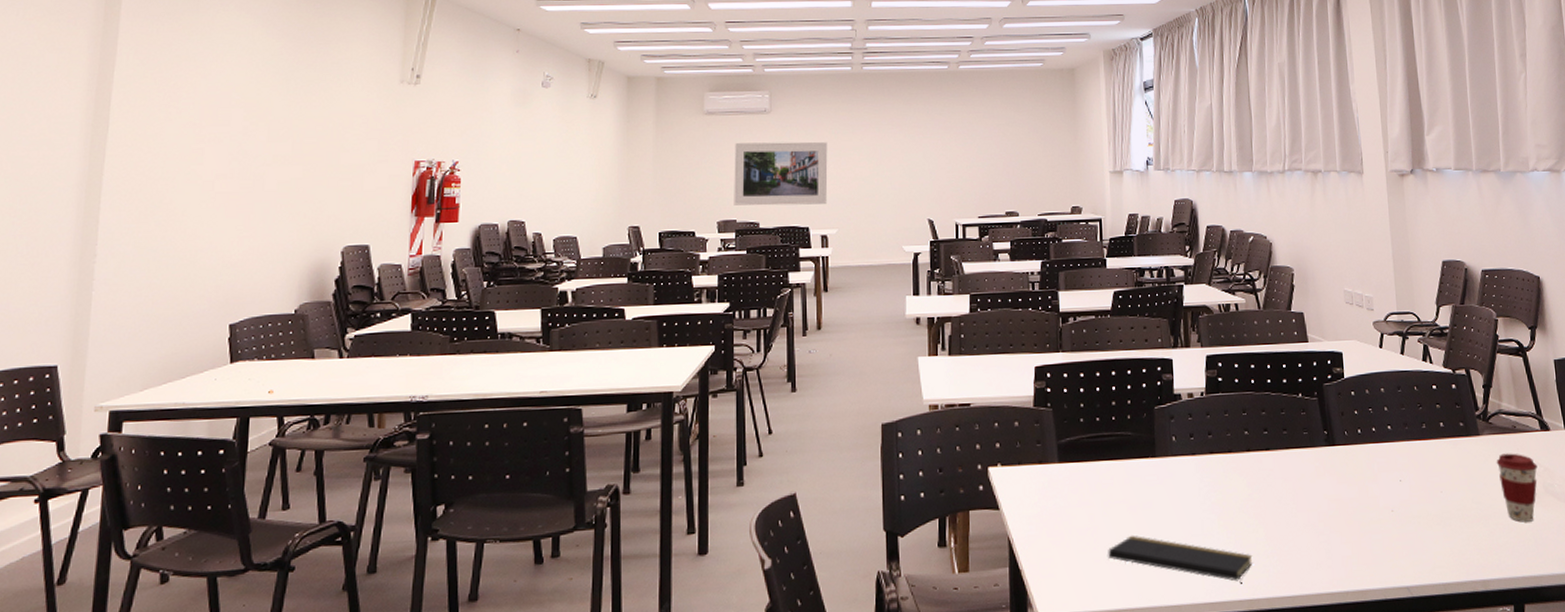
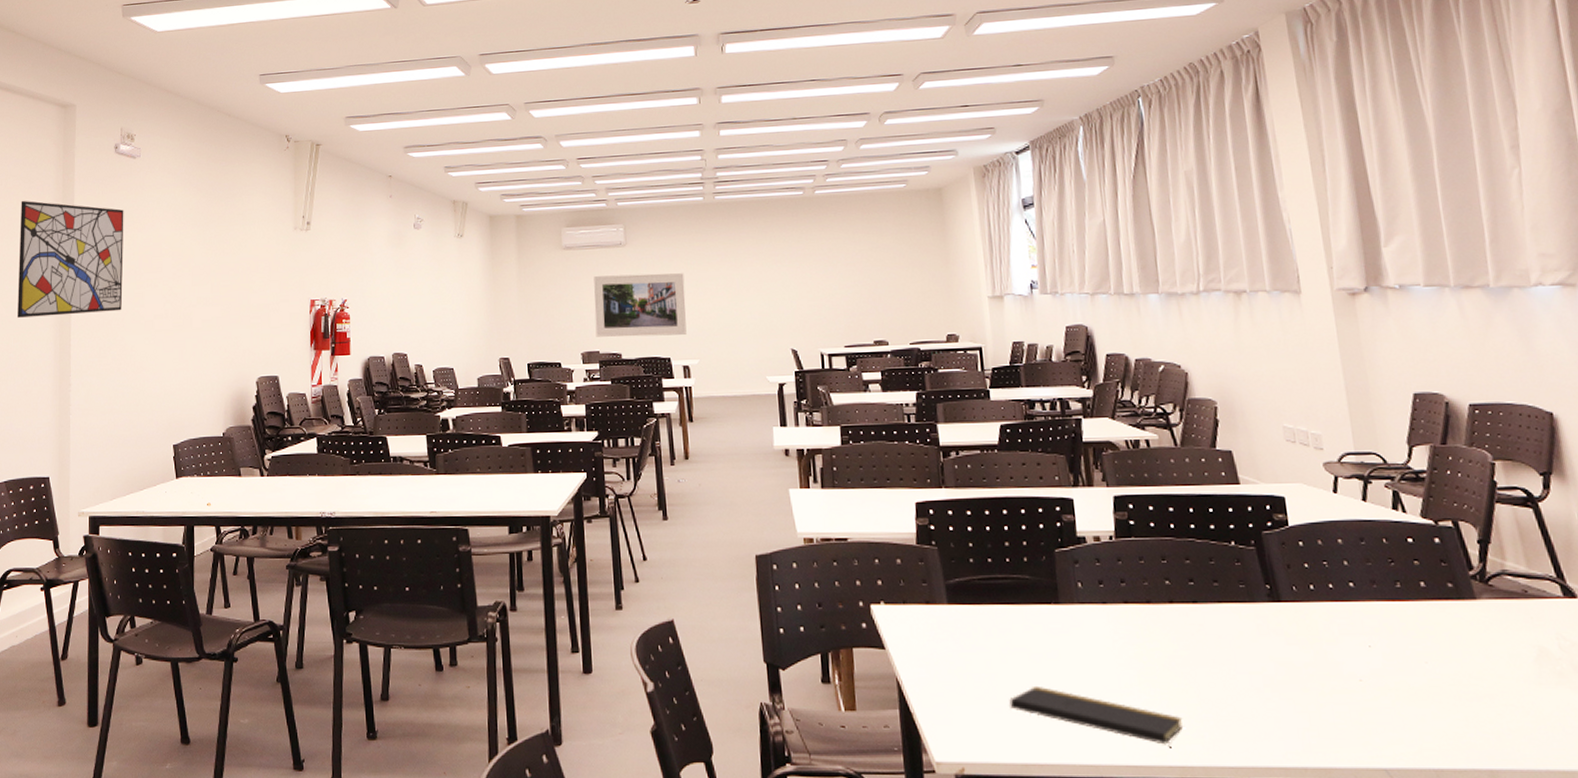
wall art: none [28,35,185,175] -> present [18,200,124,318]
coffee cup: present [1496,453,1538,522] -> none [1501,622,1562,705]

